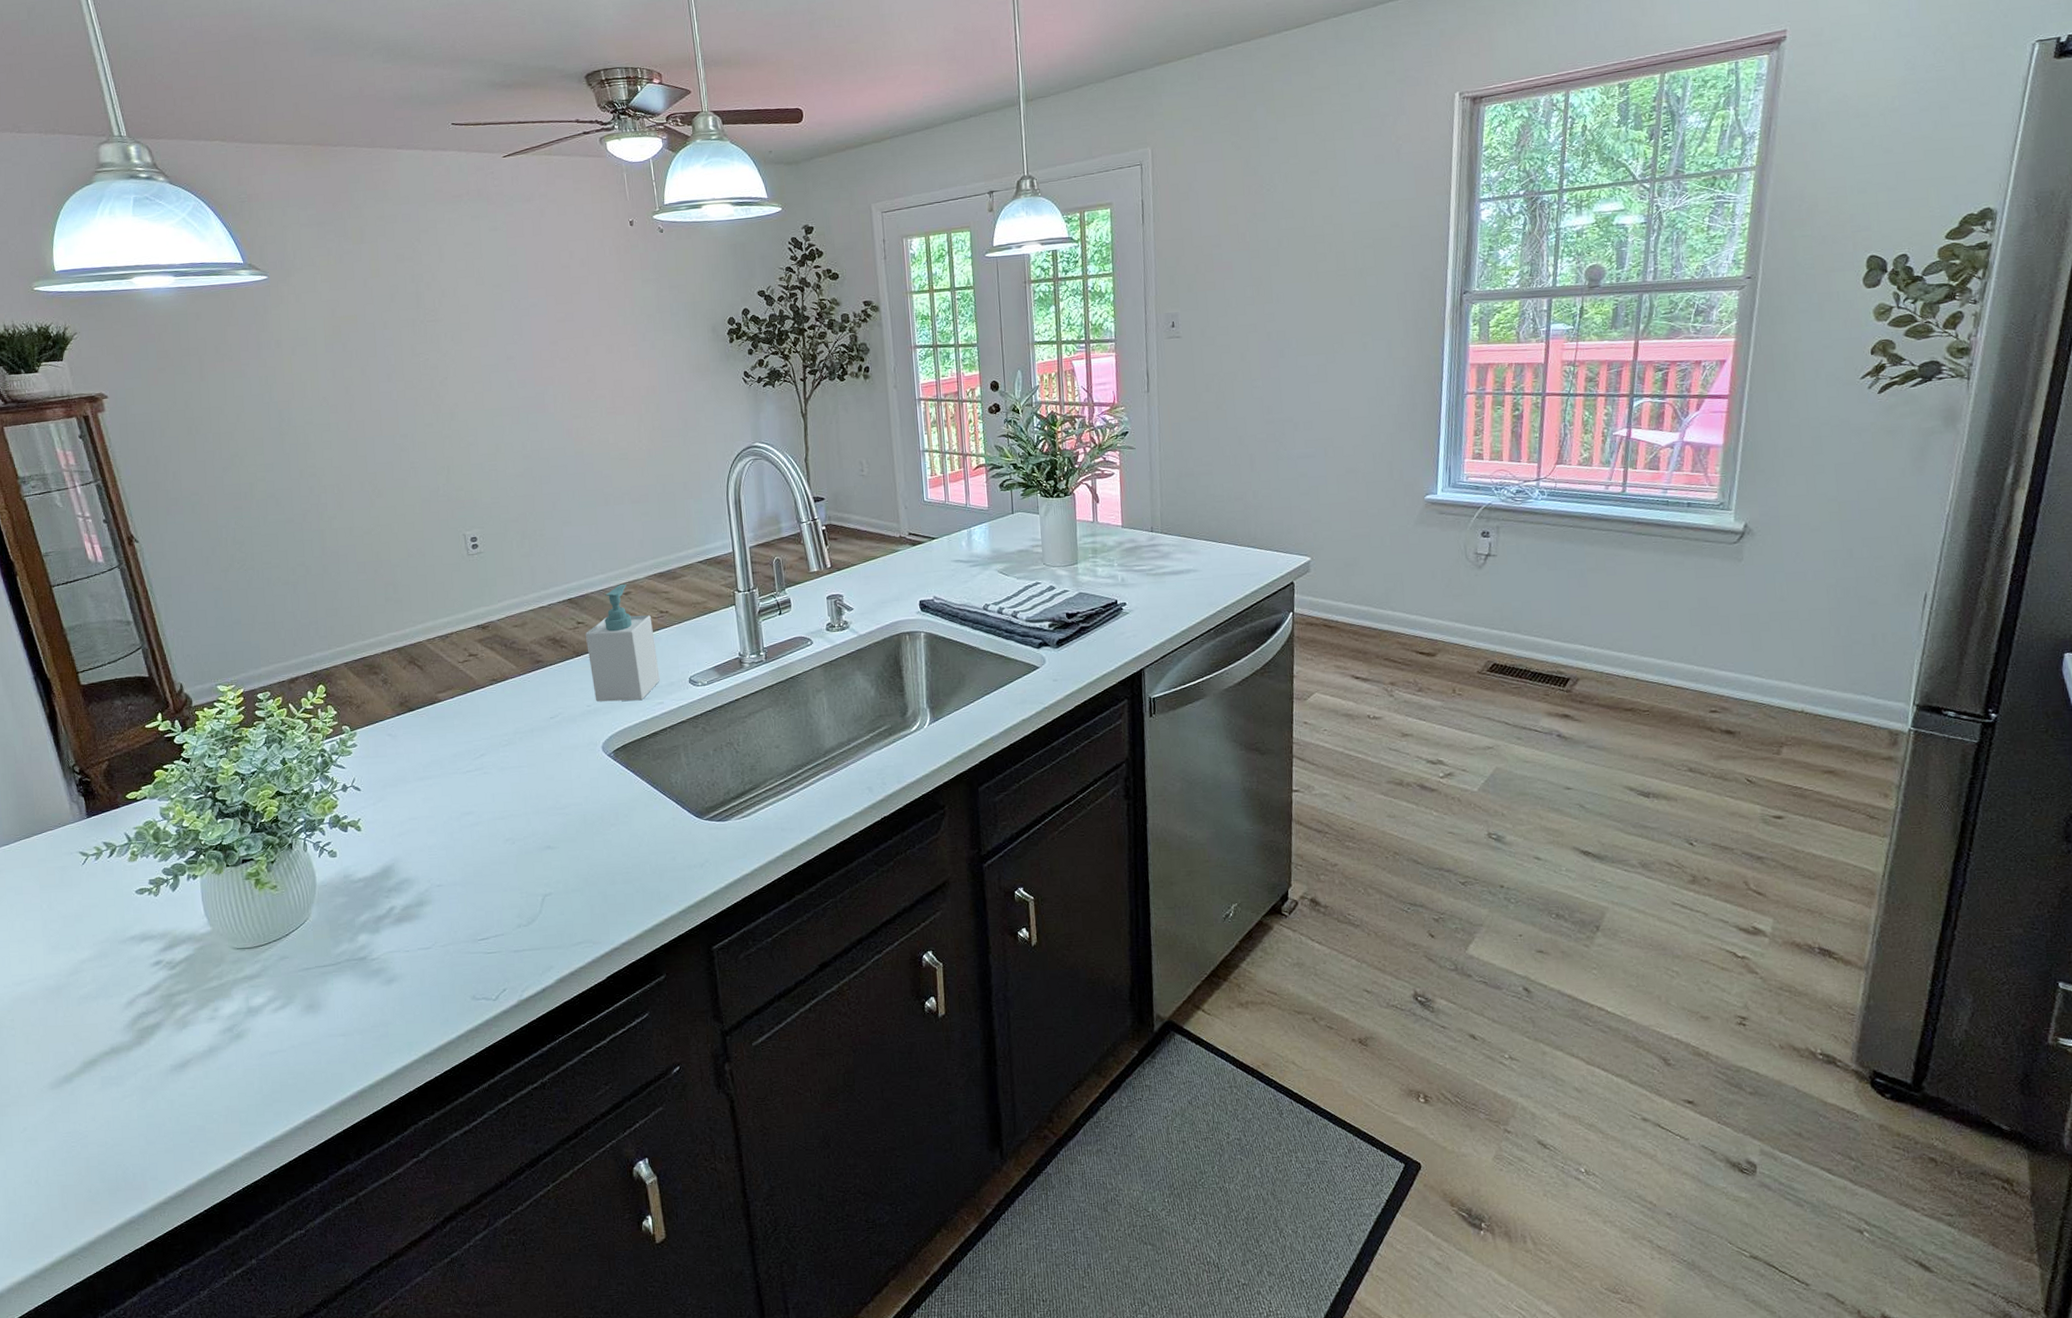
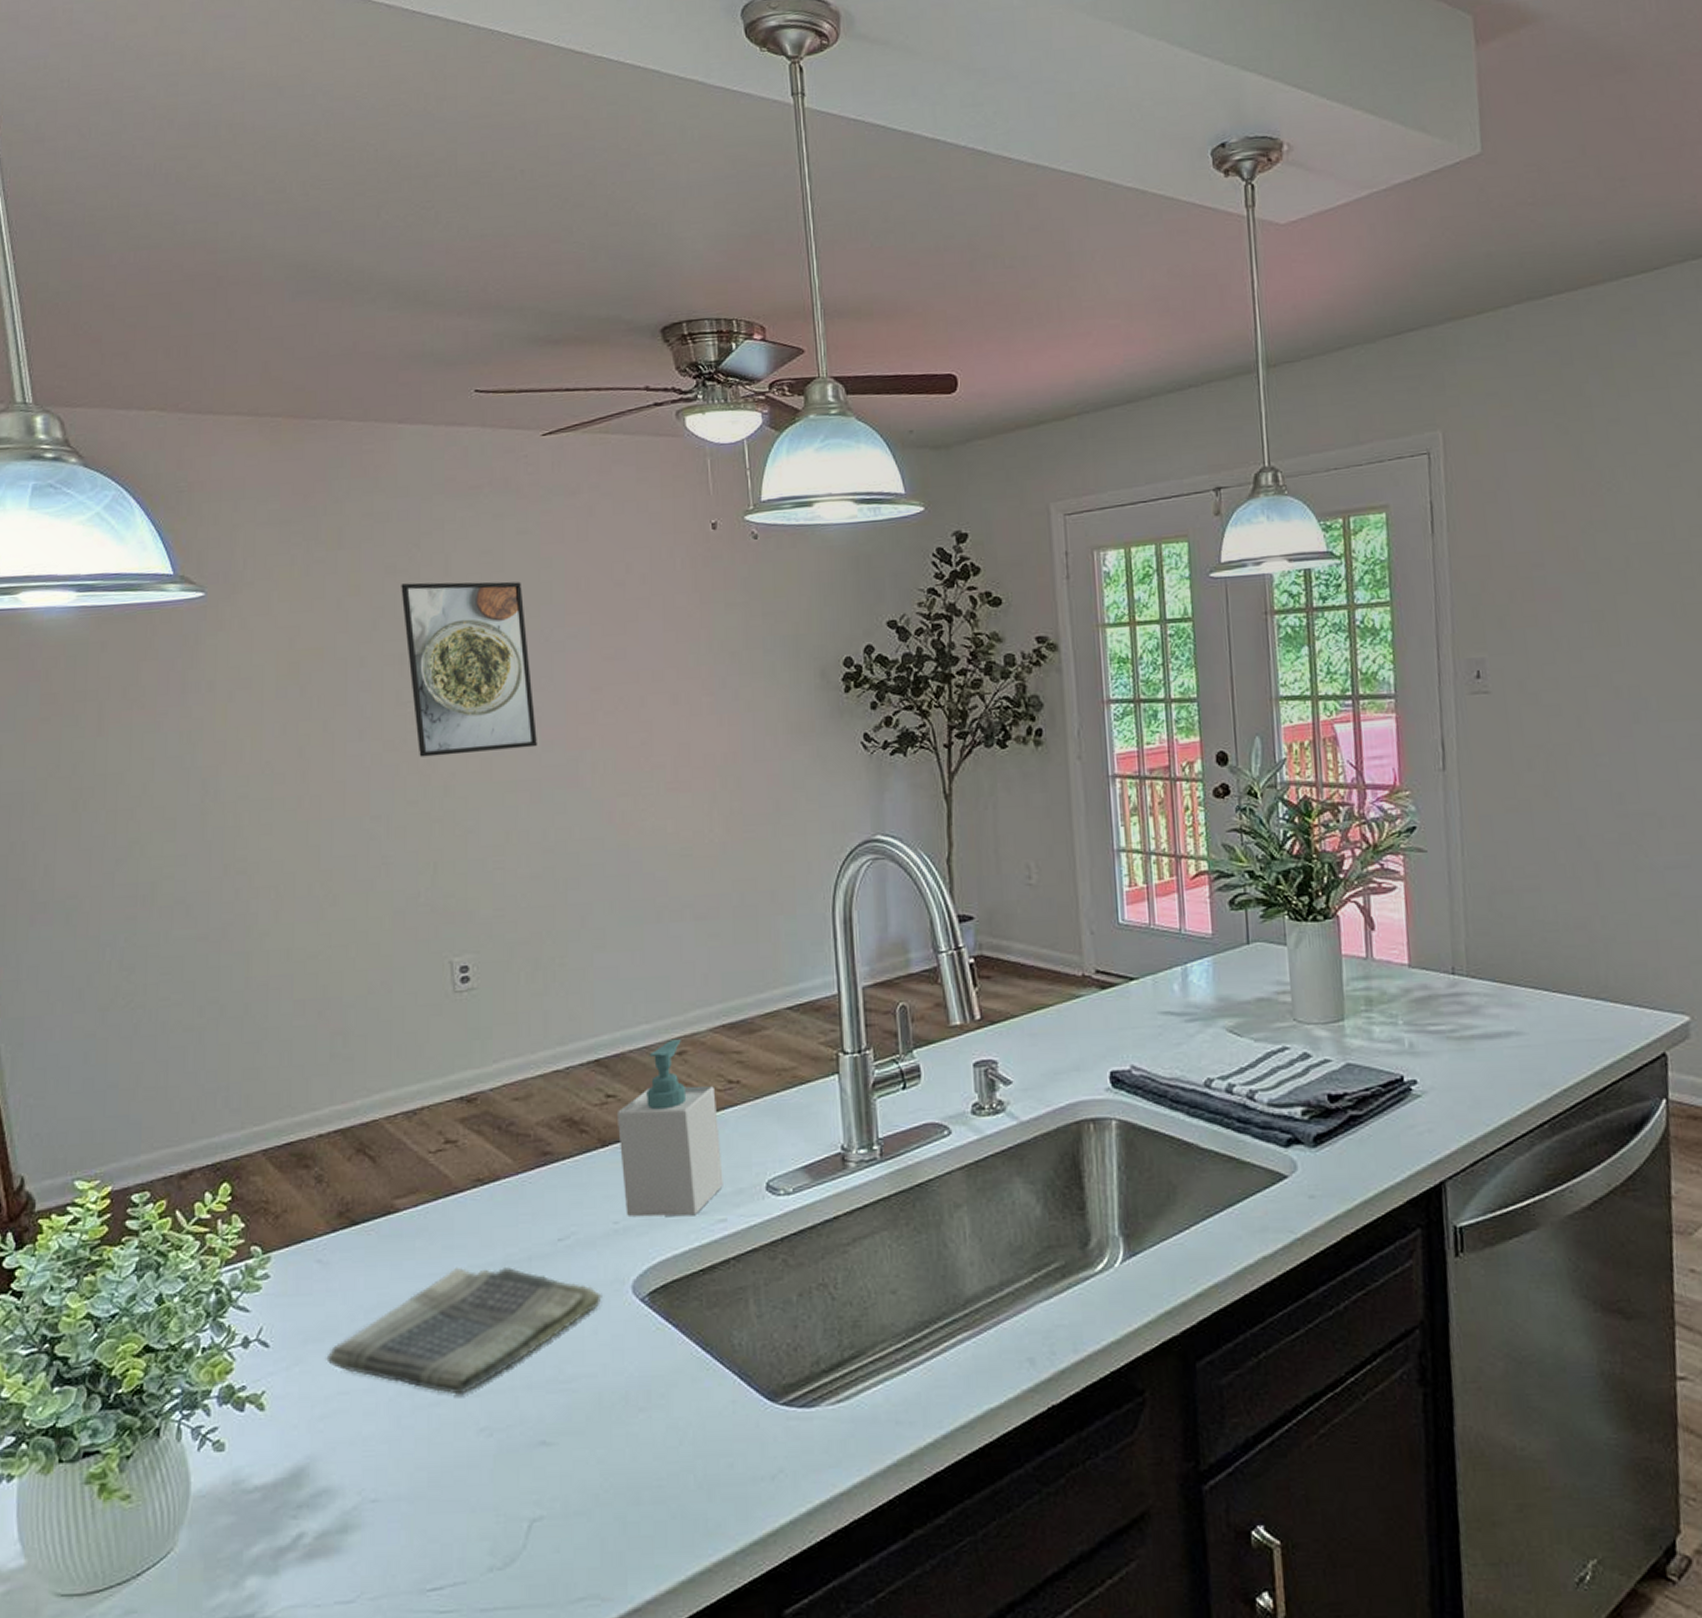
dish towel: none [400,736,582,818] -> present [326,1267,602,1395]
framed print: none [409,265,514,393] -> present [401,581,537,757]

